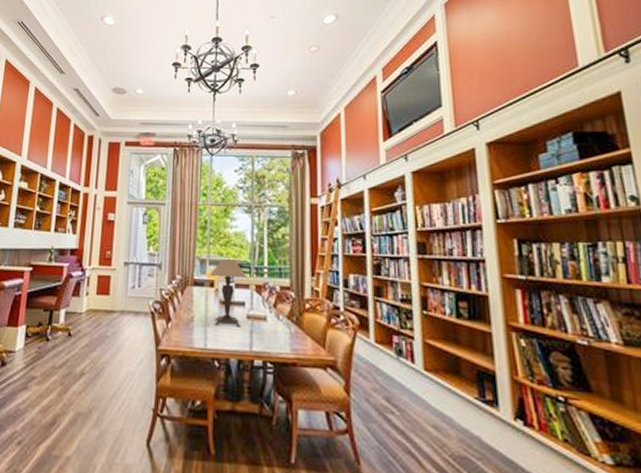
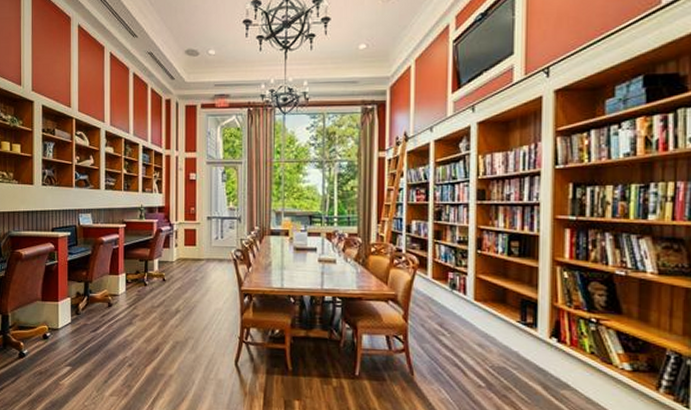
table lamp: present [210,259,248,327] -> none [285,211,319,269]

